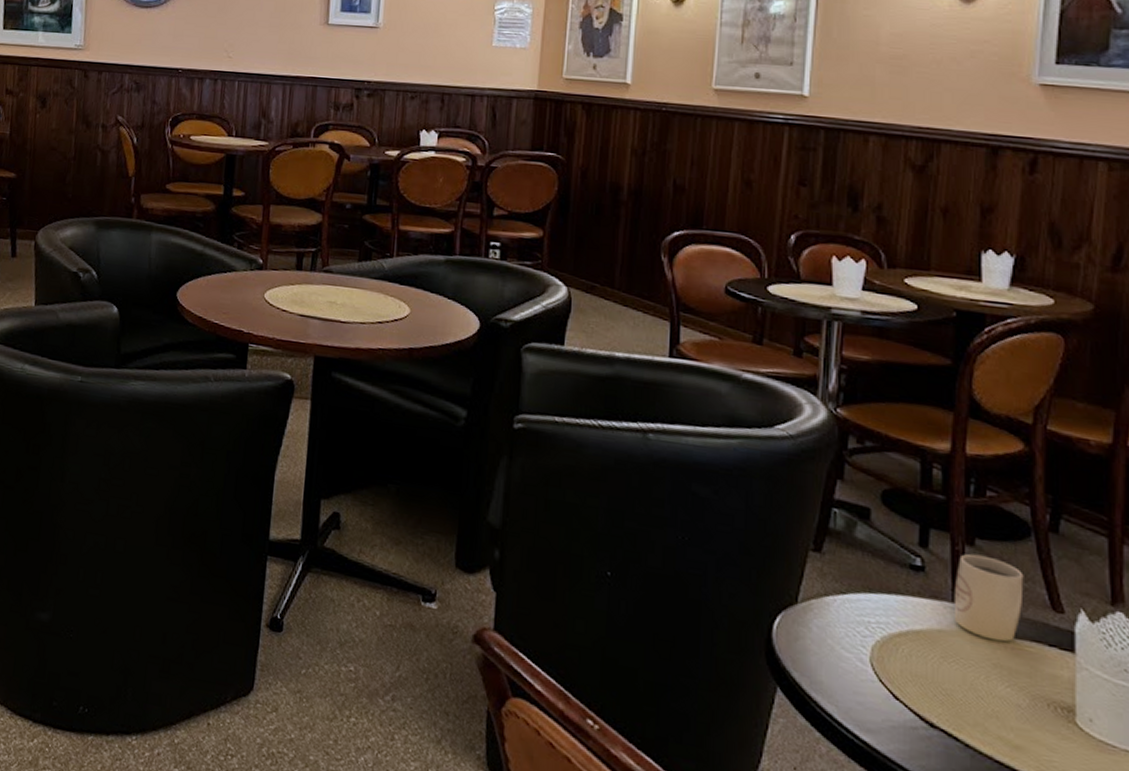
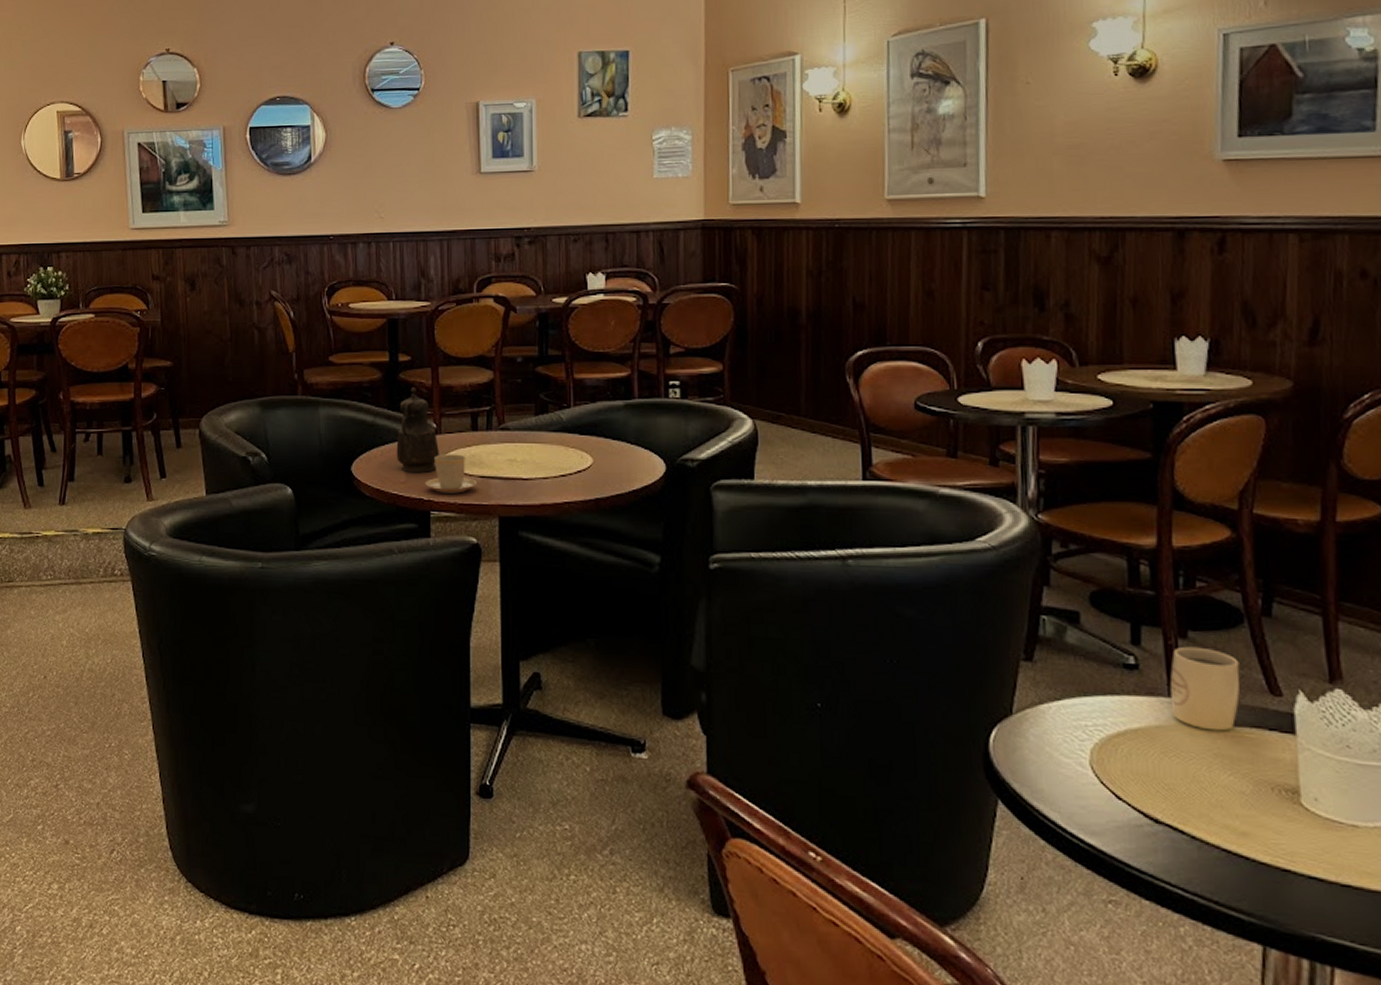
coffeepot: none [221,222,264,306] -> present [396,388,440,472]
teacup: none [246,289,296,329] -> present [424,454,477,493]

